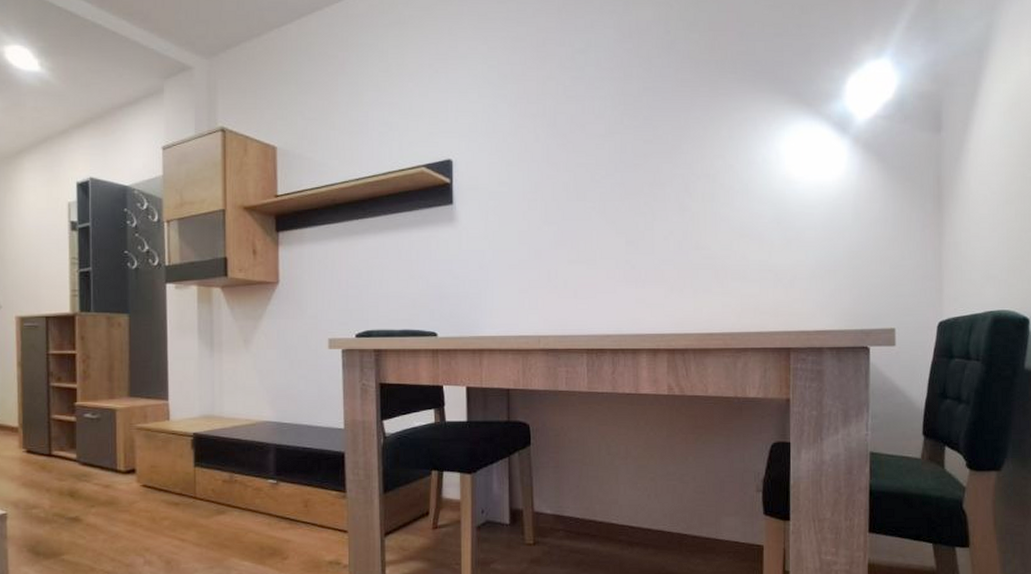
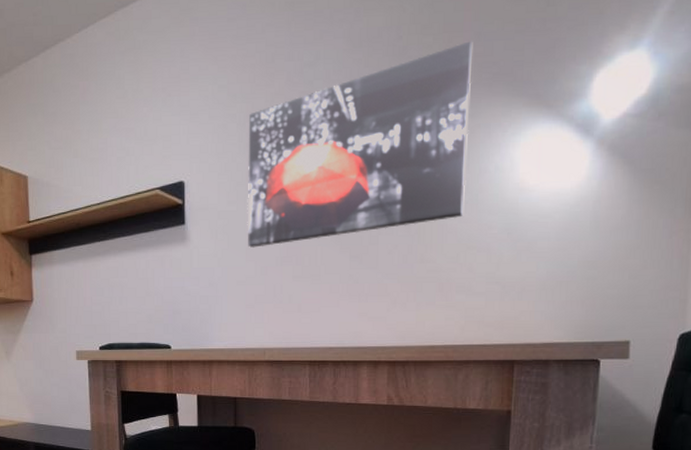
wall art: none [519,40,737,230] -> present [247,41,473,248]

